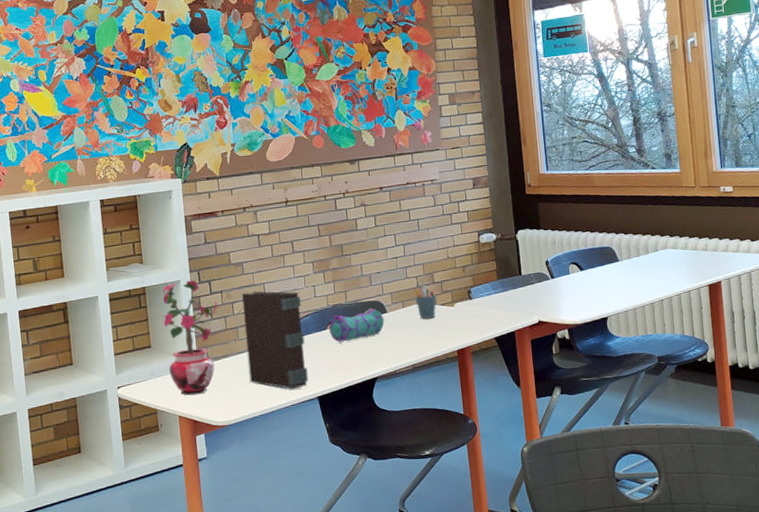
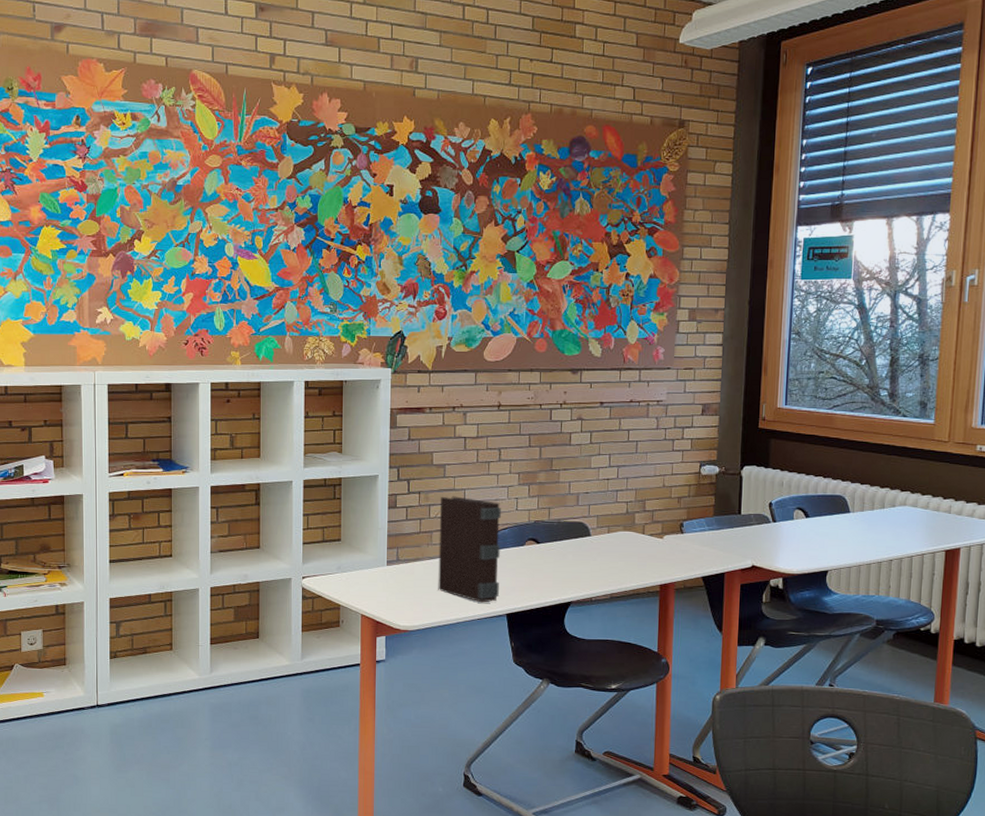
potted plant: present [162,279,221,396] -> none [356,474,418,596]
pencil case: present [329,307,385,343] -> none [527,528,587,561]
pen holder: present [414,285,437,319] -> none [622,512,646,548]

